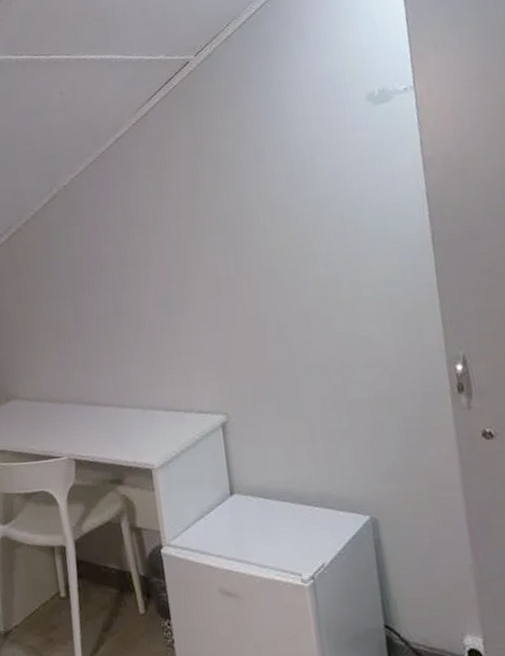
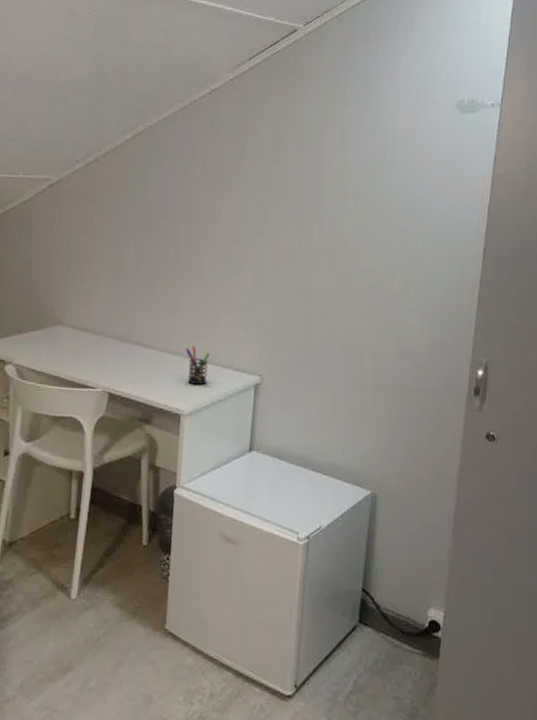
pen holder: none [143,394,171,435] -> present [186,346,211,385]

